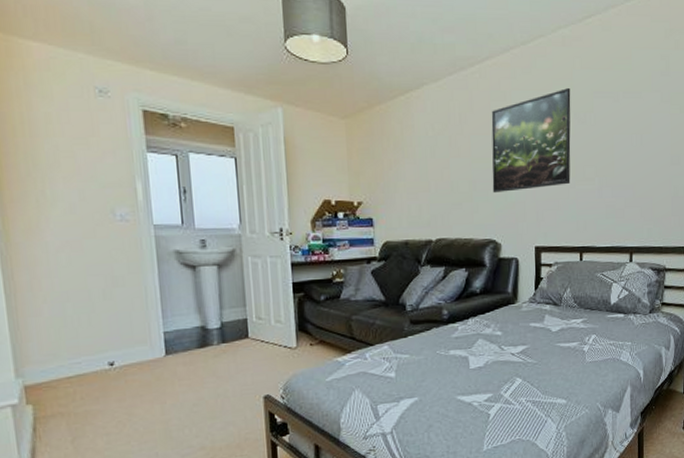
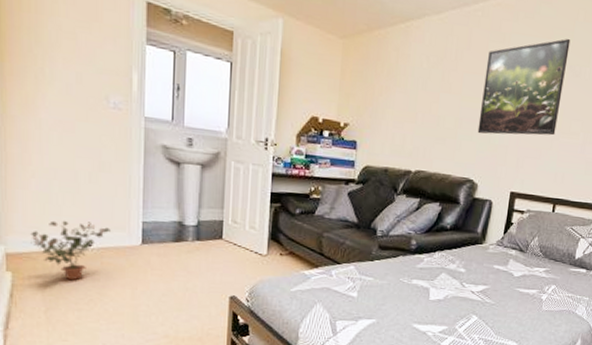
potted plant: none [48,340,132,405] -> present [31,220,110,281]

